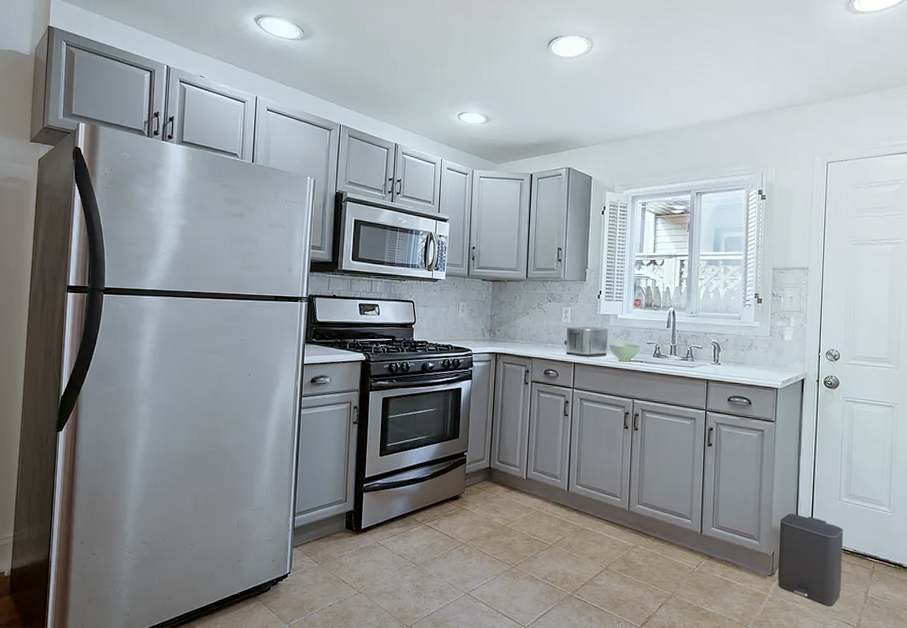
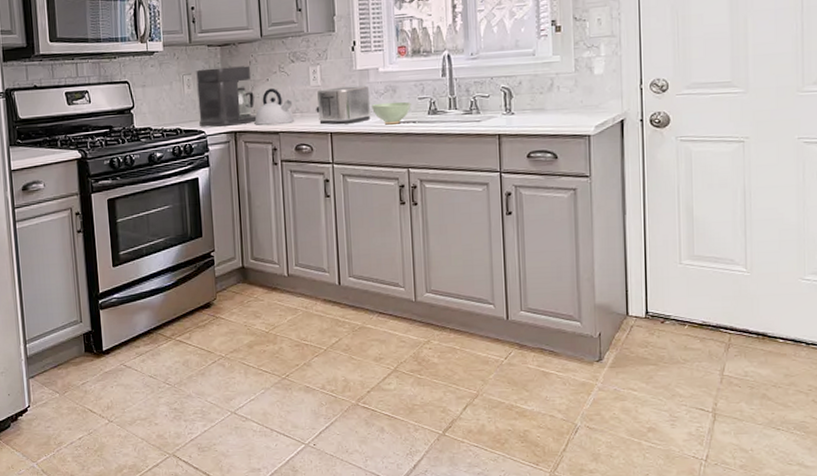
coffee maker: none [467,298,516,348] -> present [196,65,257,128]
kettle: none [513,320,546,352] -> present [254,87,294,126]
pedal bin: present [777,513,843,606] -> none [605,285,689,391]

